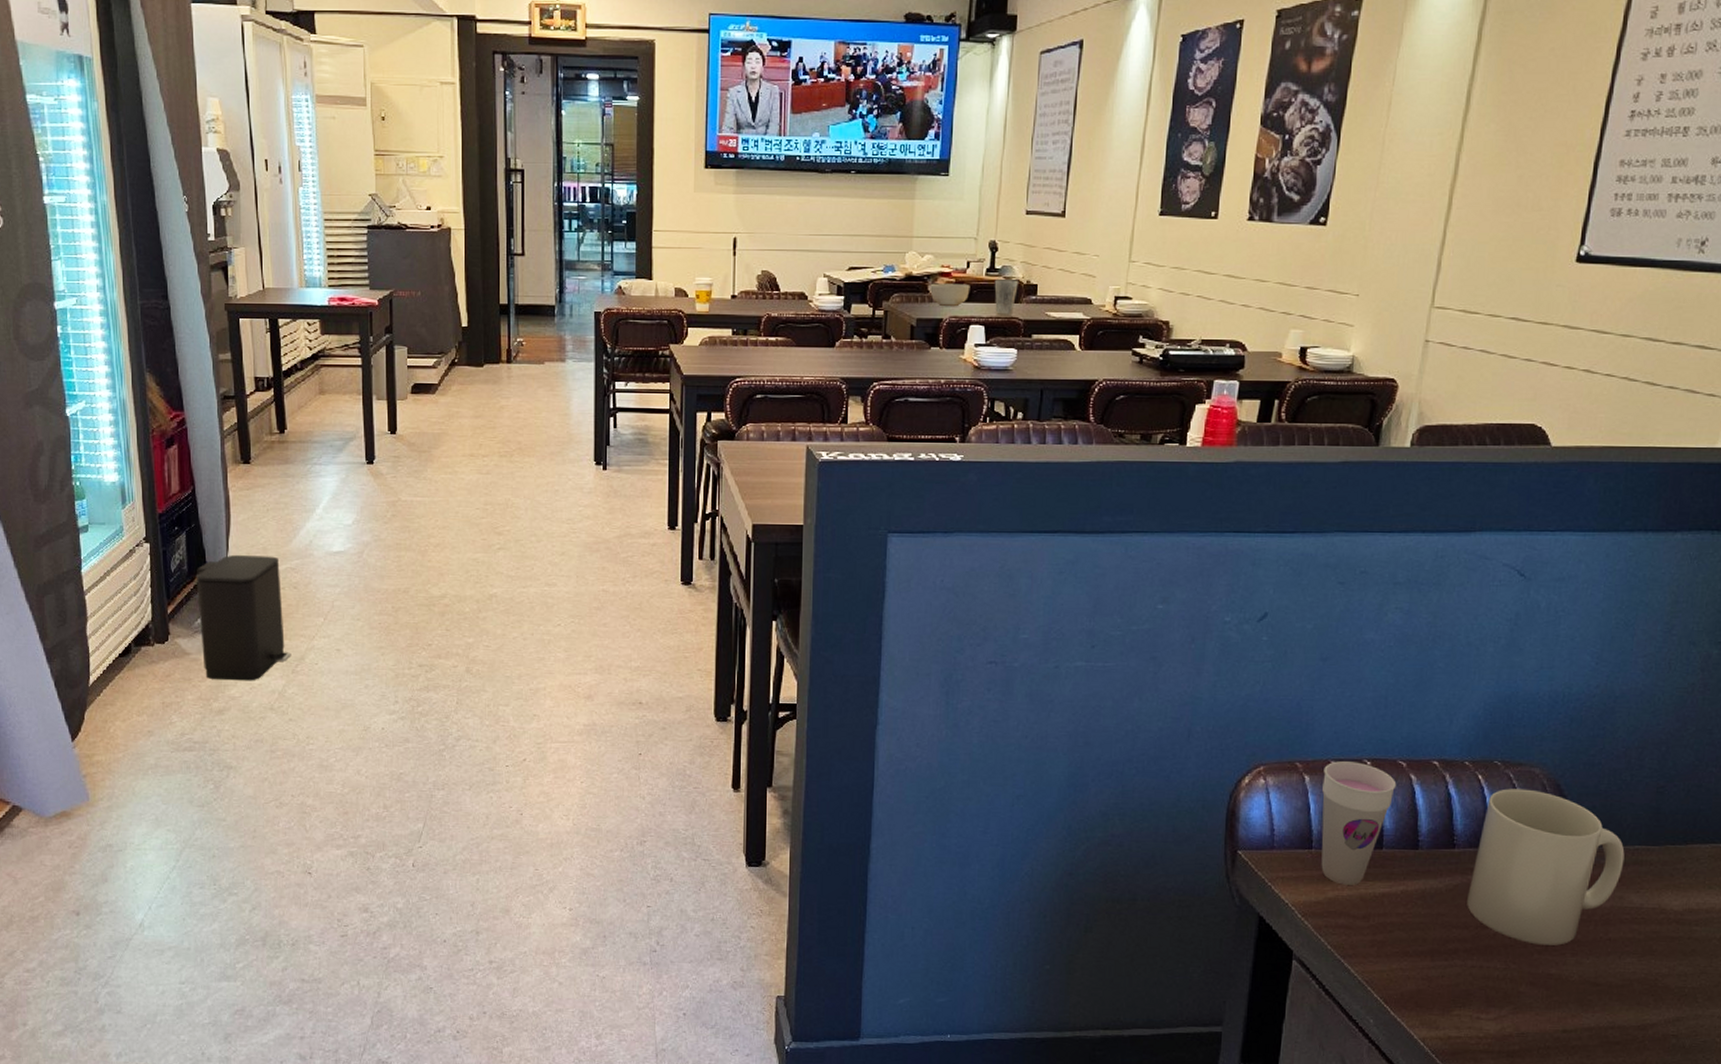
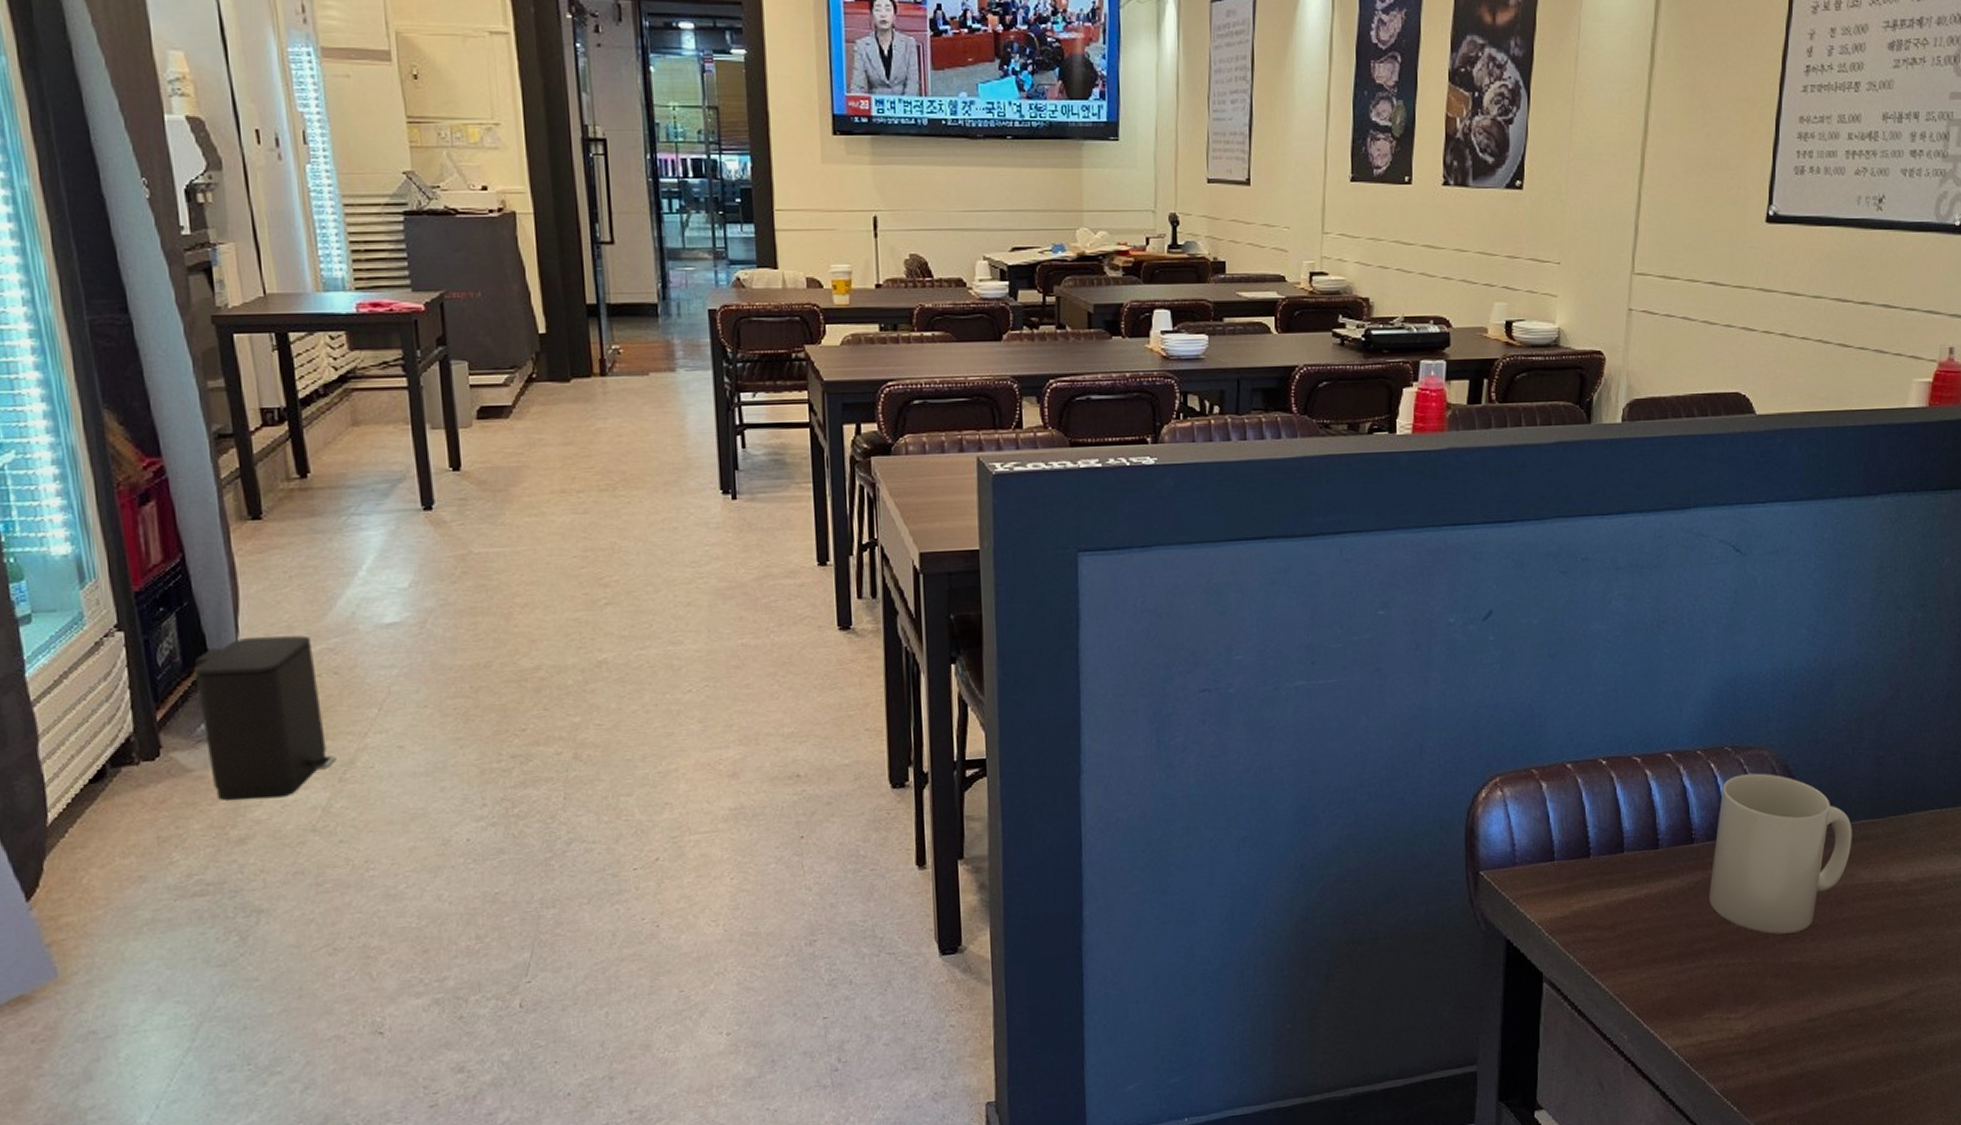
bowl: present [930,283,970,307] -> none [1106,263,1152,290]
cup: present [994,279,1018,316] -> none [1178,257,1204,298]
cup: present [1321,761,1397,885] -> none [1560,762,1633,896]

